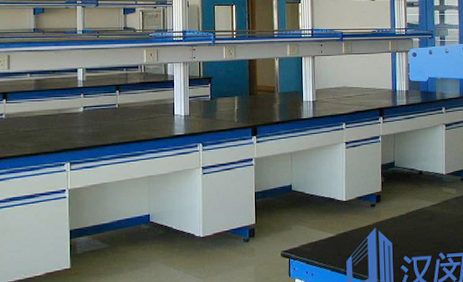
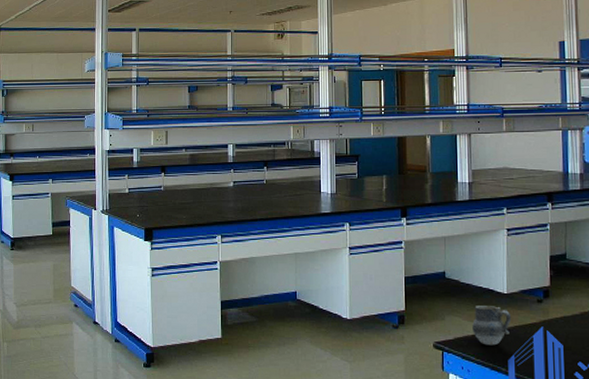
cup: none [316,213,349,250] -> present [472,306,512,346]

